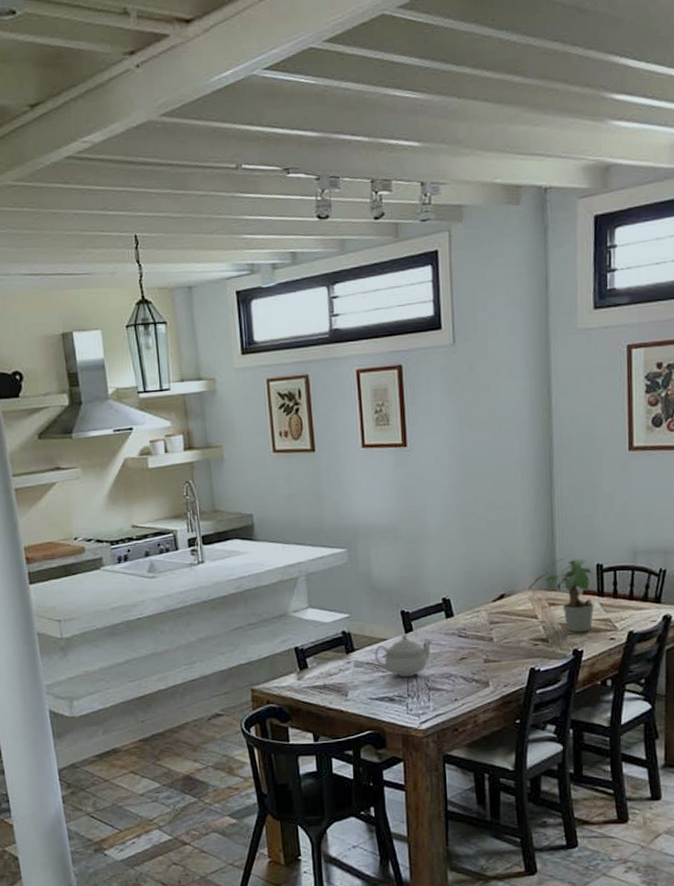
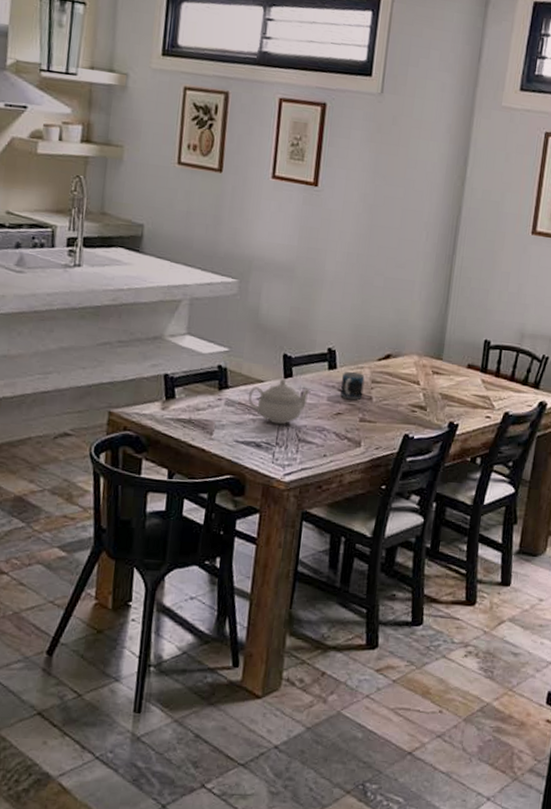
mug: none [460,616,483,644] -> present [339,371,365,400]
potted plant: present [528,558,594,633] -> none [414,328,479,406]

